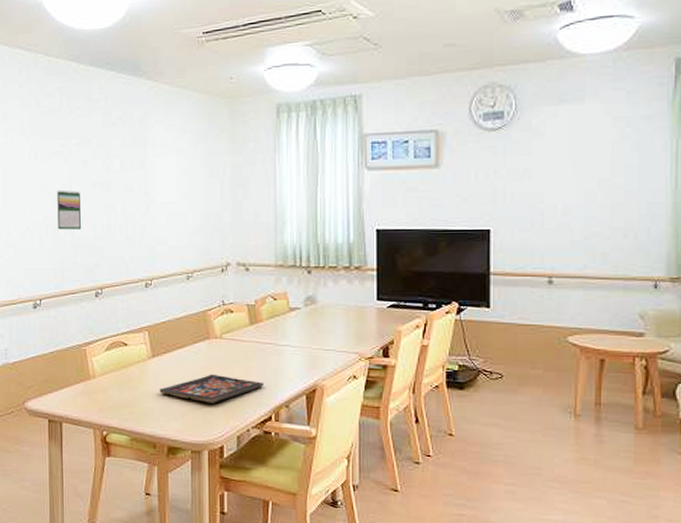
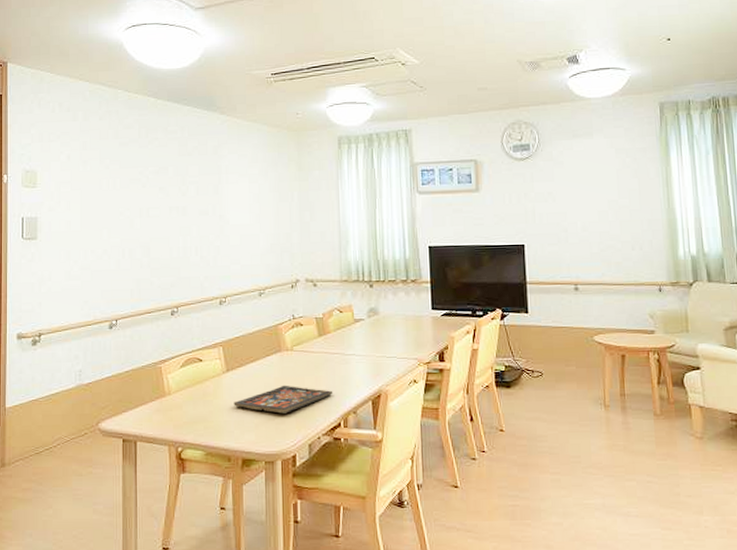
calendar: present [57,190,82,230] -> none [135,214,158,252]

